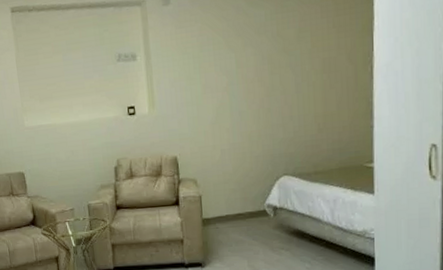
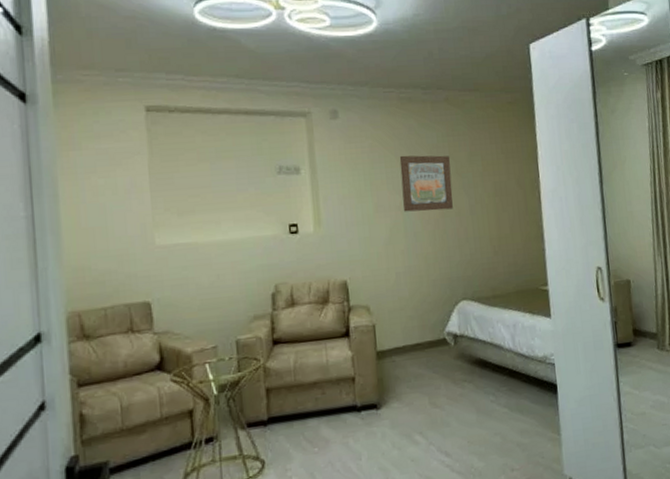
wall art: none [227,34,279,92] -> present [399,155,453,212]

